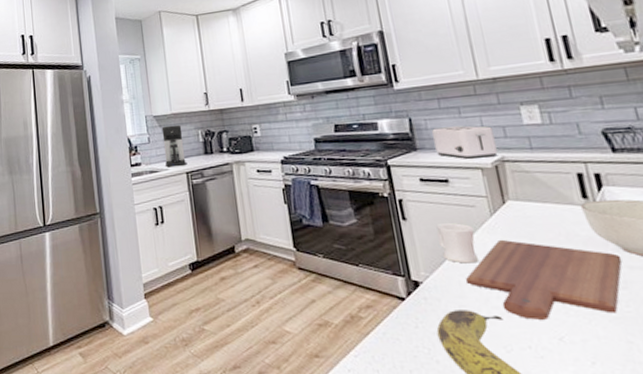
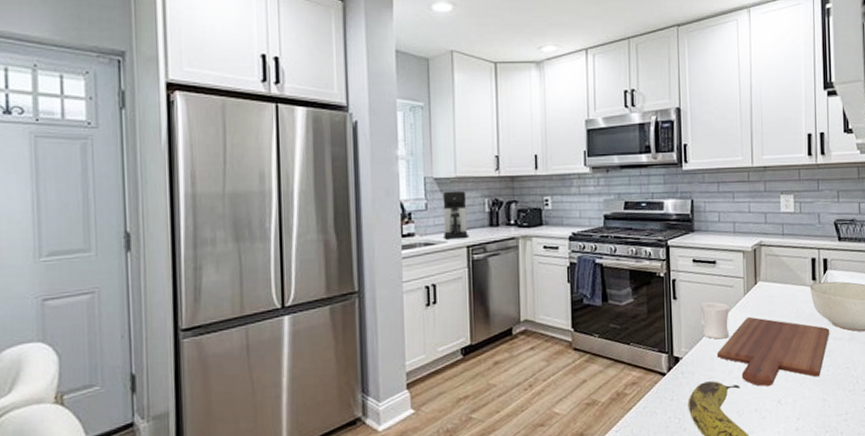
toaster: present [432,125,498,159] -> none [709,210,758,242]

